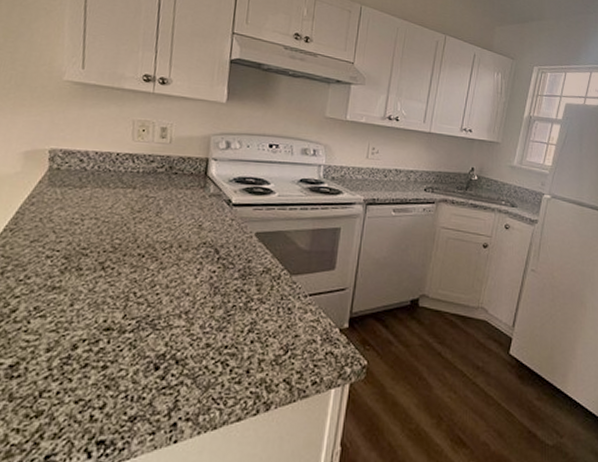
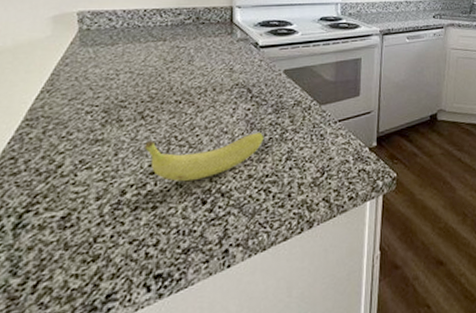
fruit: none [101,294,228,343] -> present [145,132,264,182]

